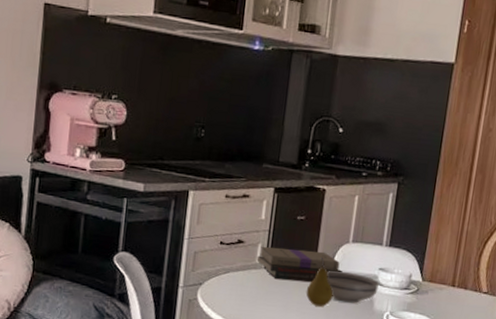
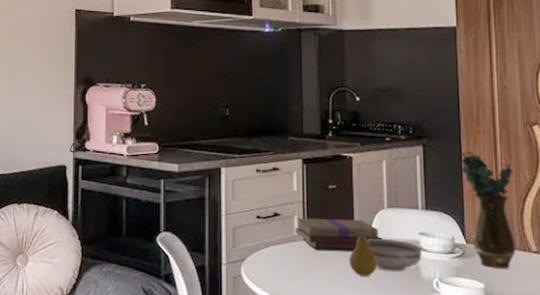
vase: none [428,189,481,307] -> present [457,148,516,269]

